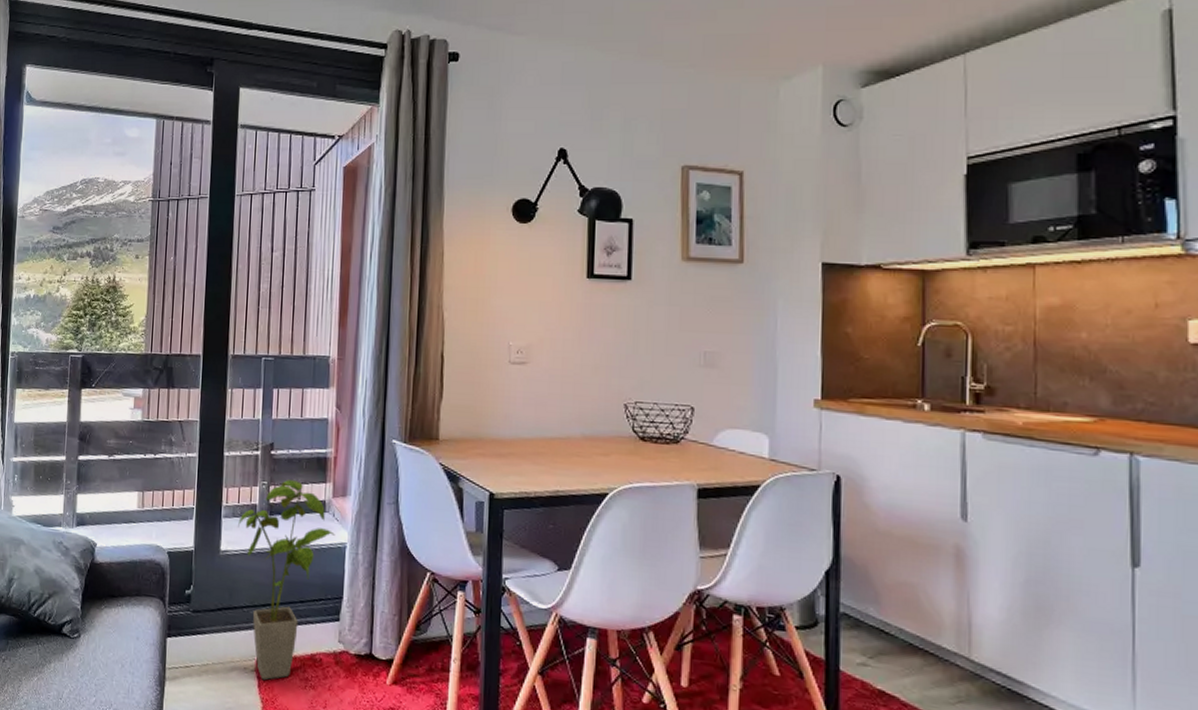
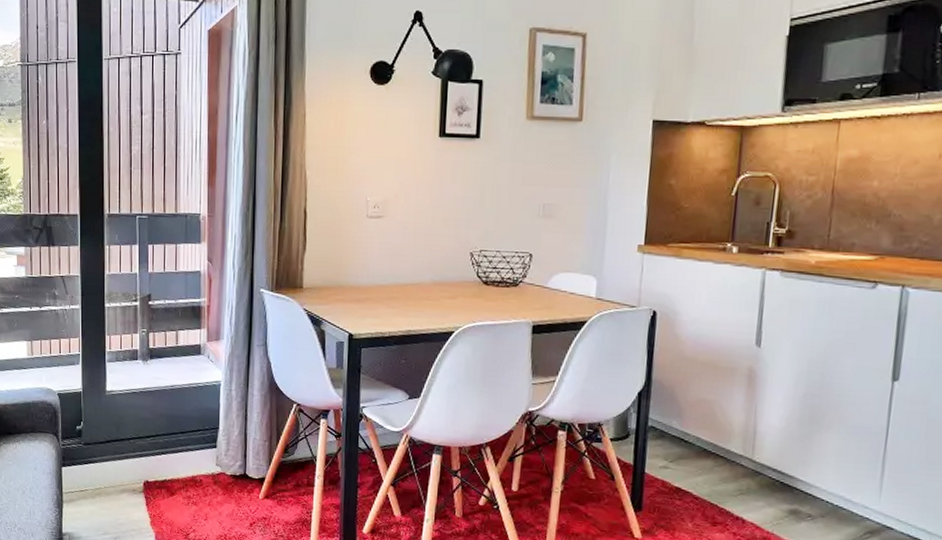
house plant: present [238,480,335,681] -> none [121,327,210,500]

